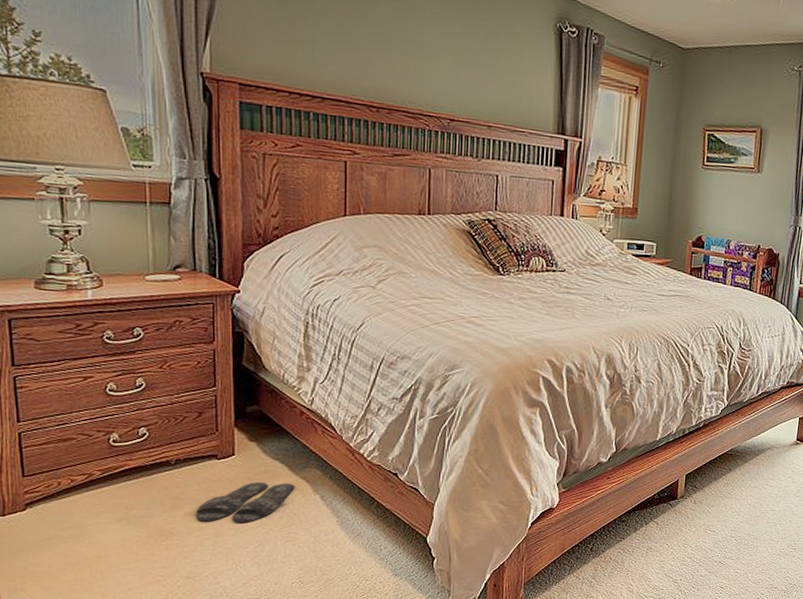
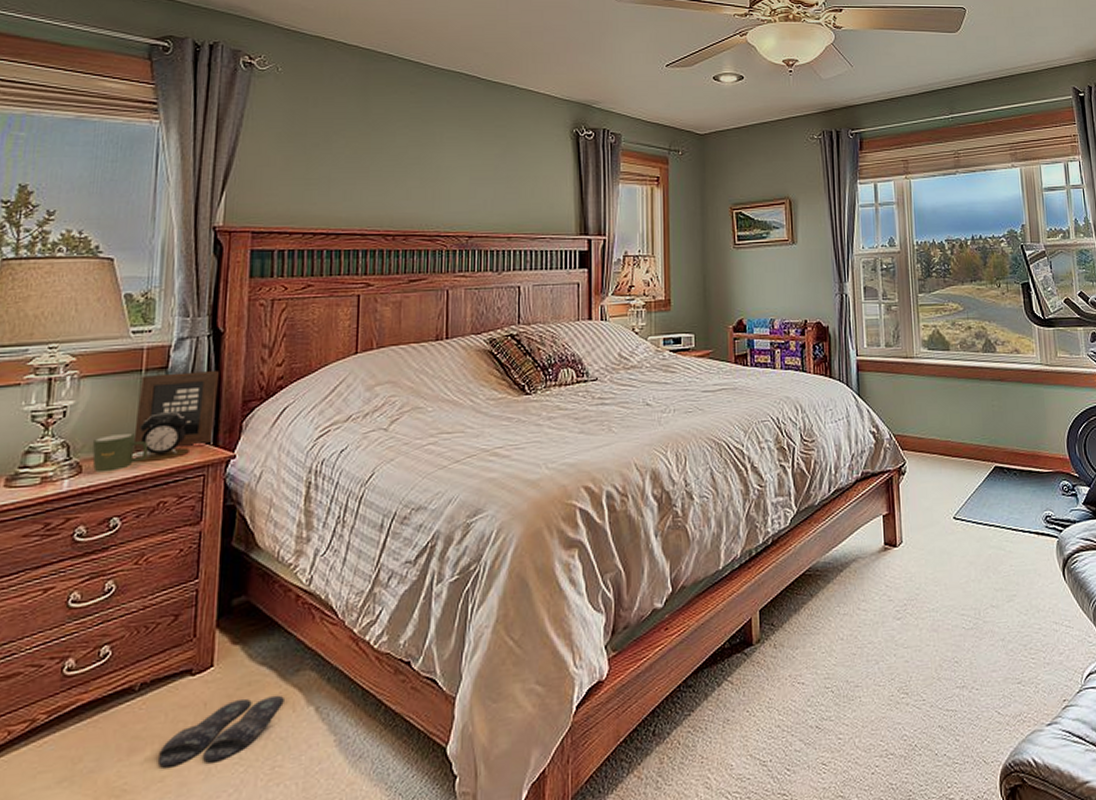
mug: none [108,256,161,290] -> present [92,432,149,474]
picture frame: none [146,208,219,277] -> present [132,371,219,452]
alarm clock: none [150,243,198,286] -> present [135,412,189,462]

